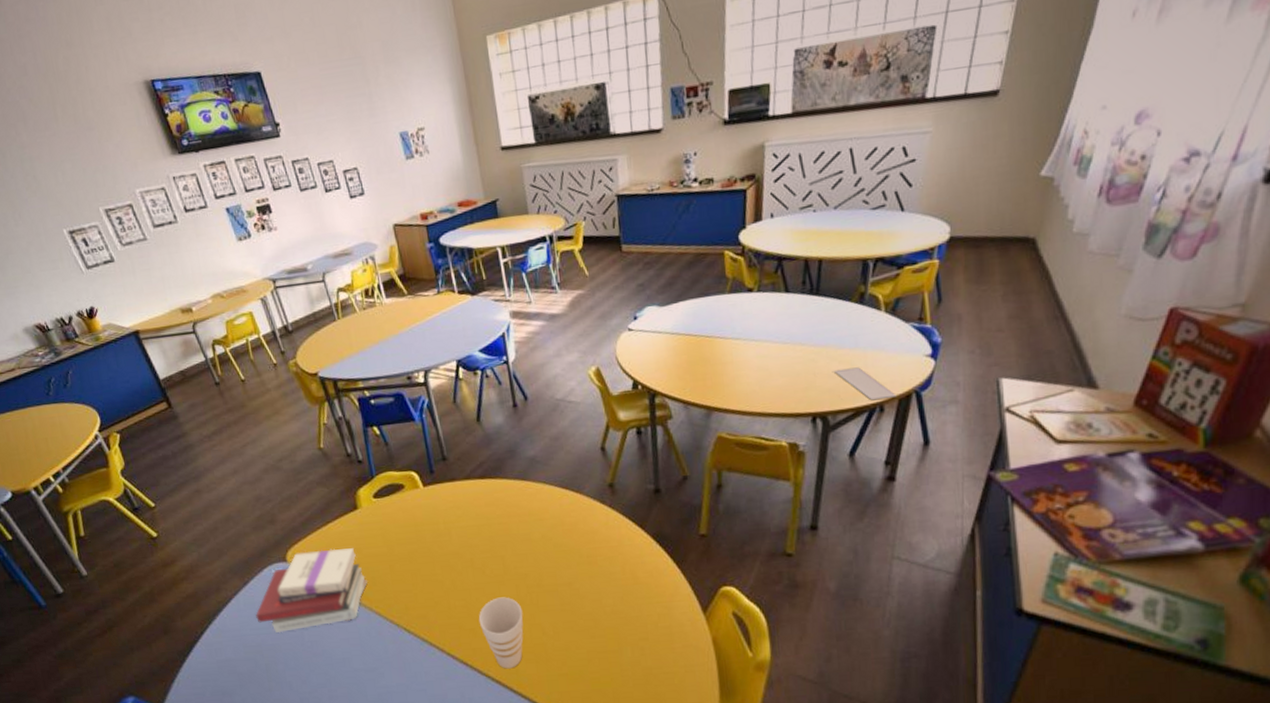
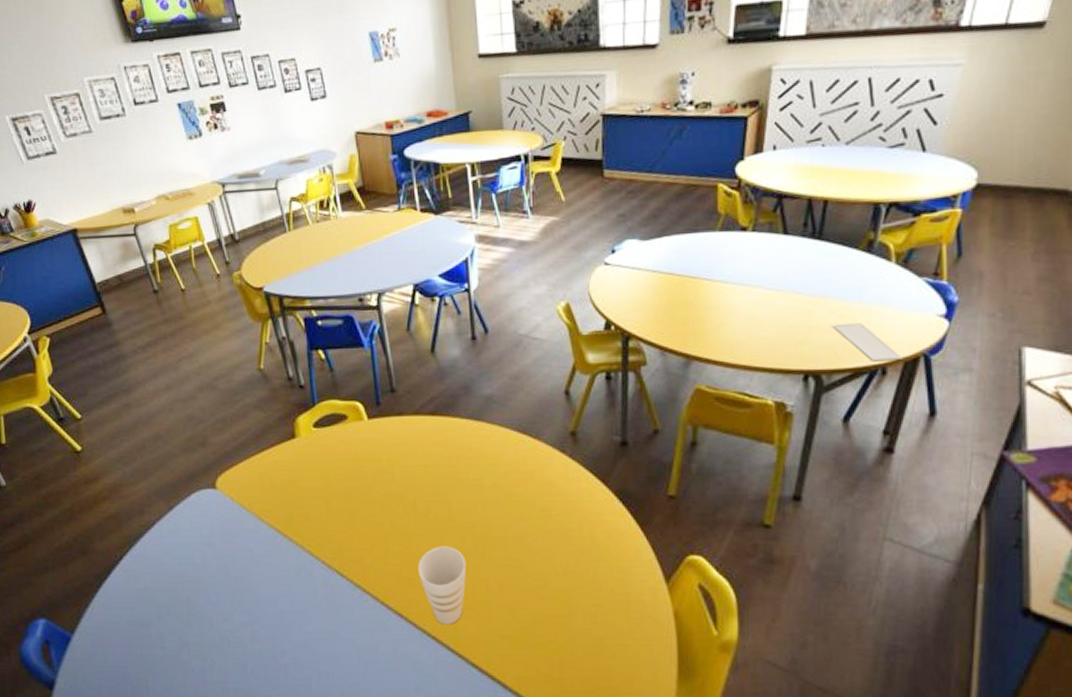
books: present [255,548,368,633] -> none [179,478,301,565]

